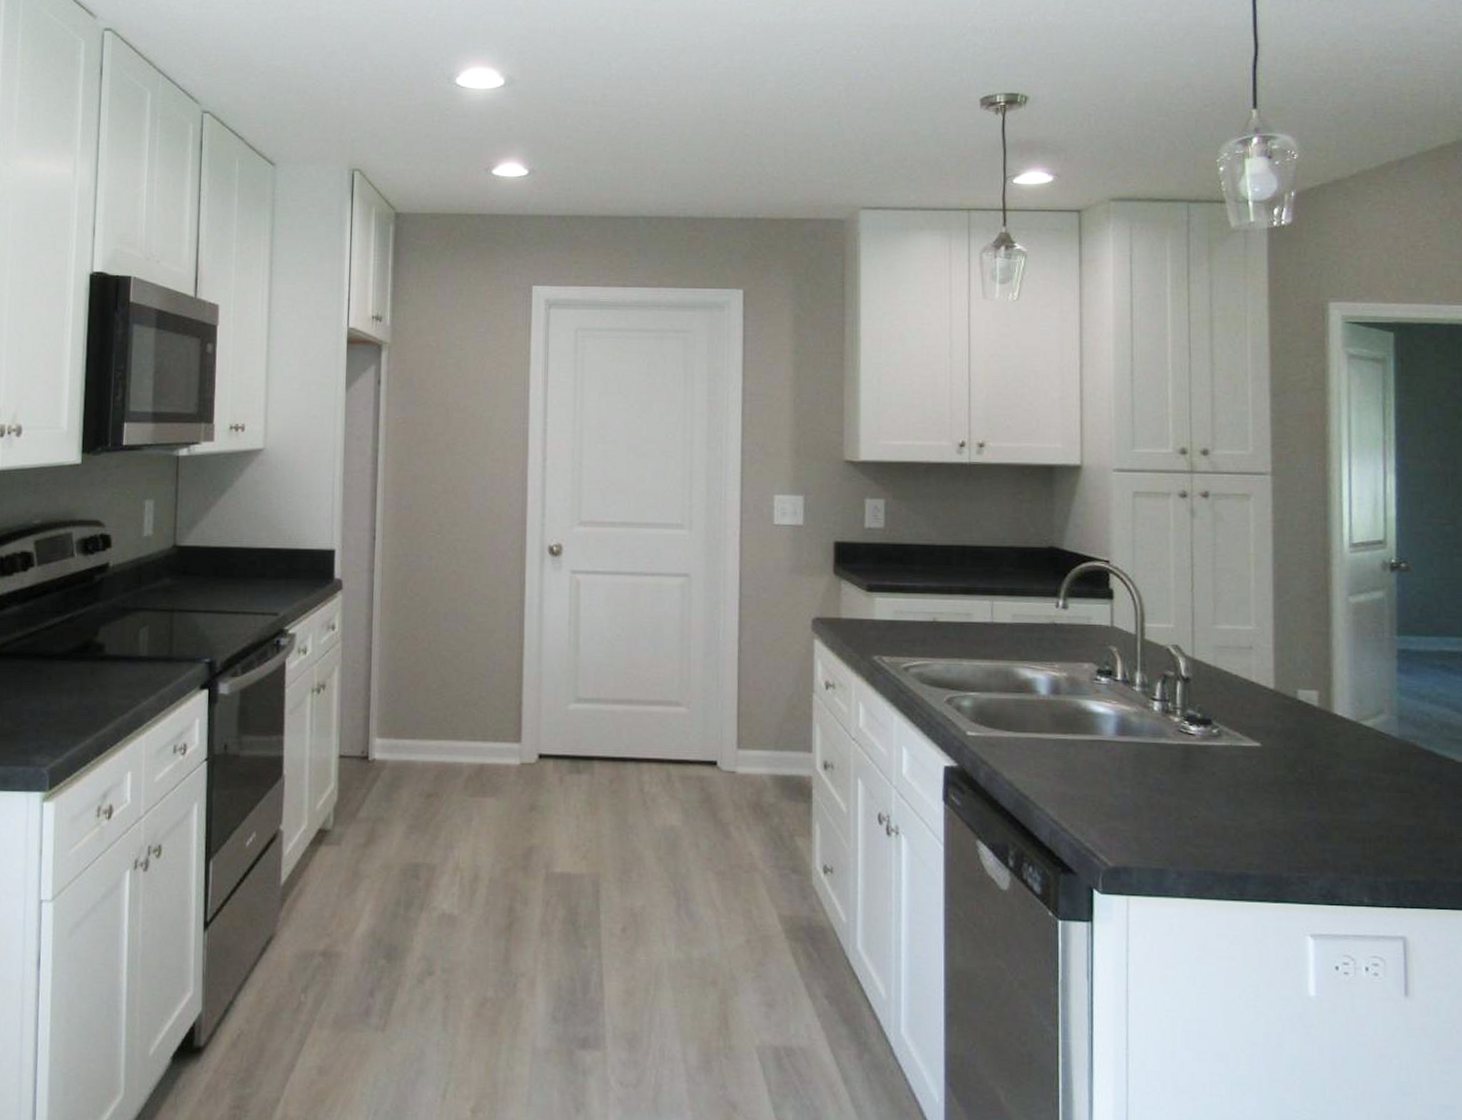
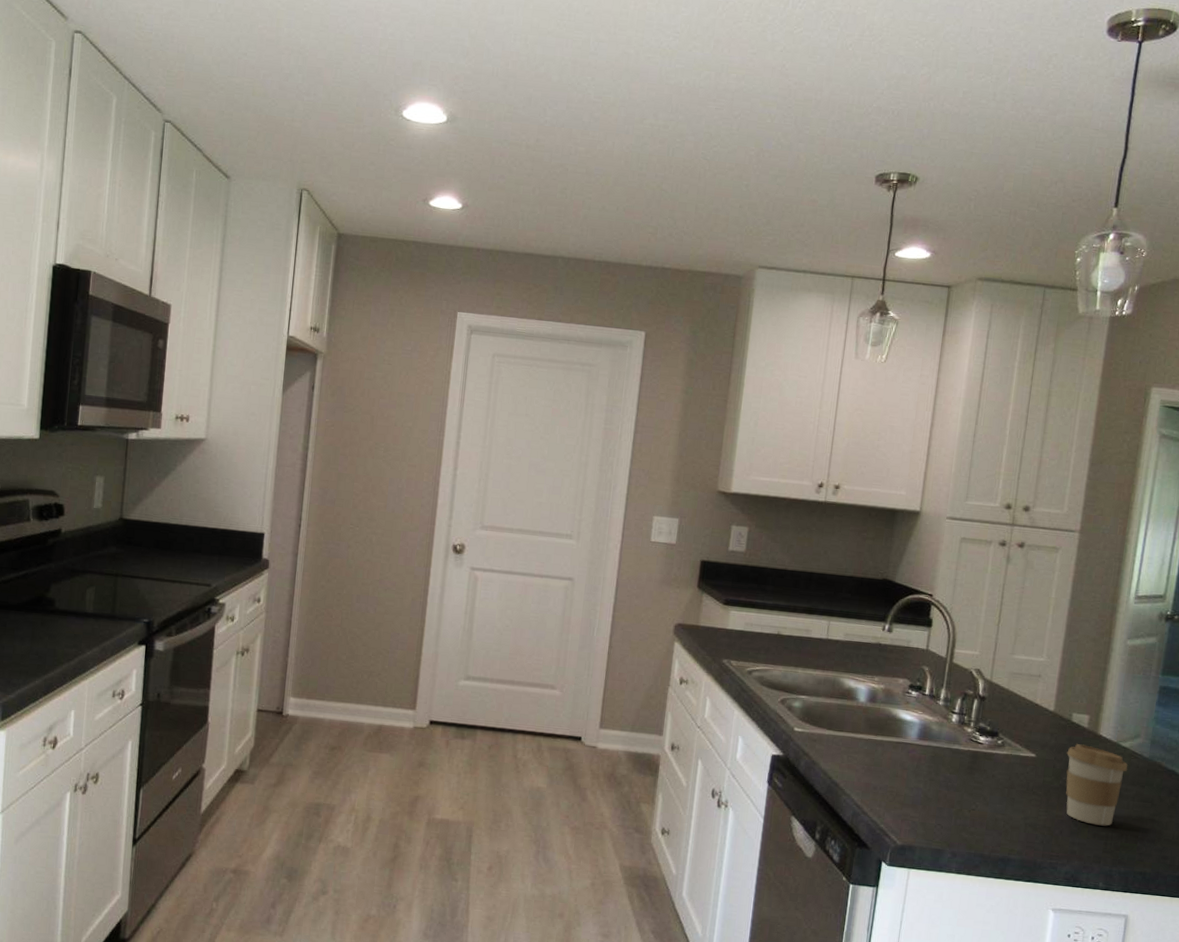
coffee cup: none [1298,727,1376,826] -> present [1066,744,1128,826]

